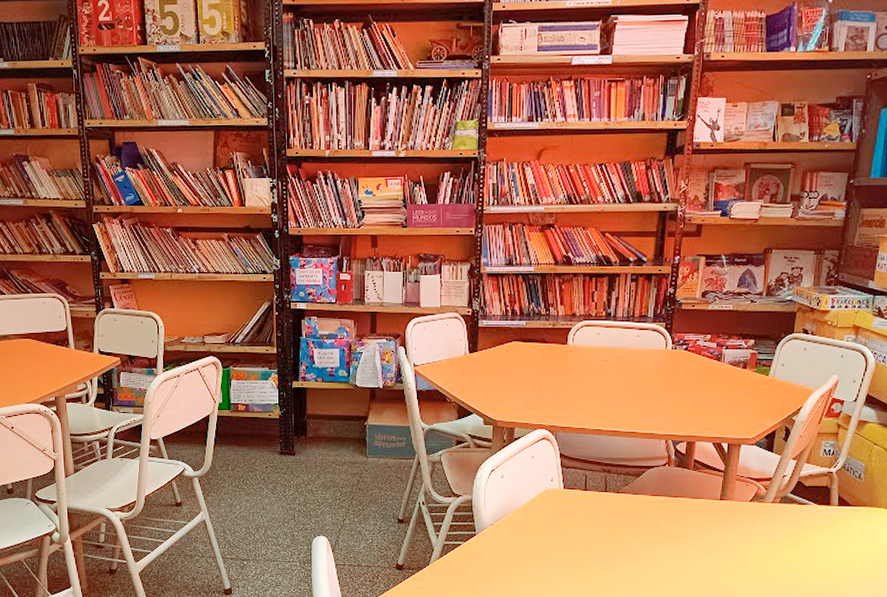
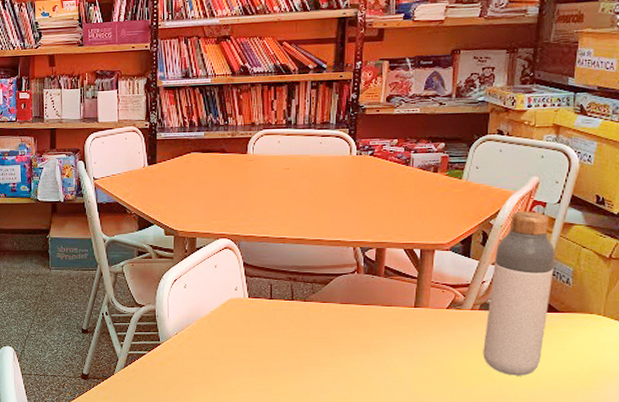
bottle: none [781,409,851,566] -> present [483,211,556,376]

